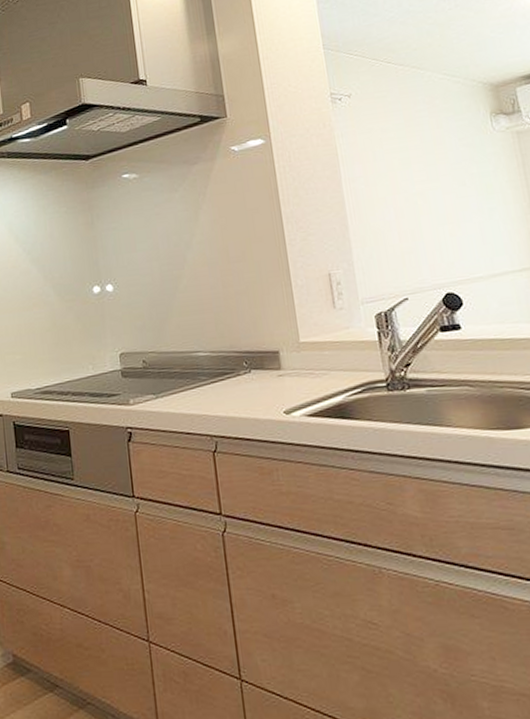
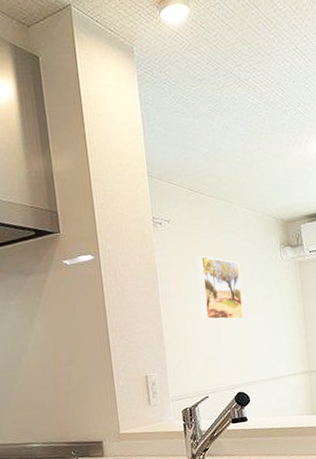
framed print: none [385,131,449,207] -> present [197,255,244,320]

